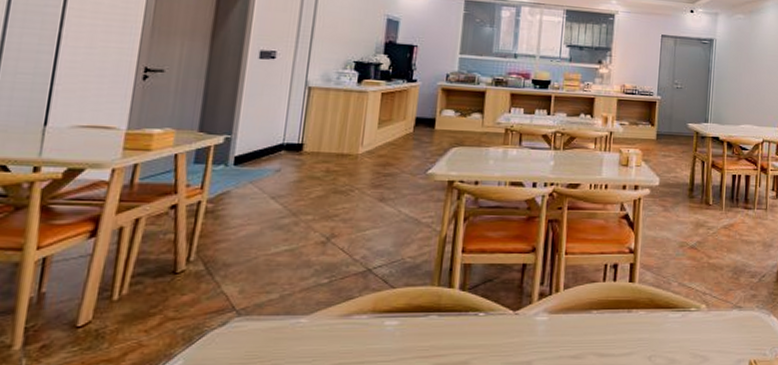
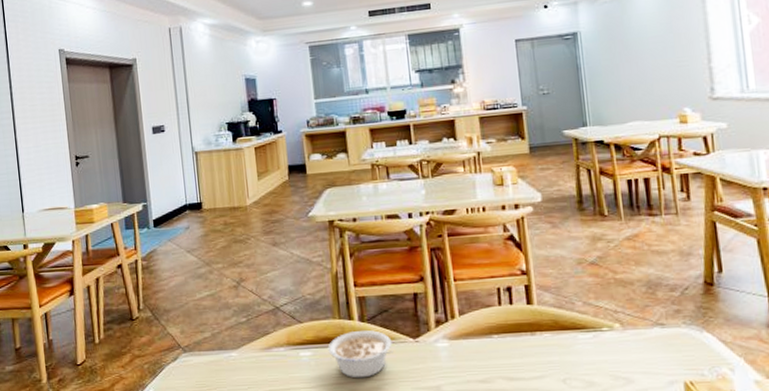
legume: none [418,299,491,352] -> present [328,329,394,379]

